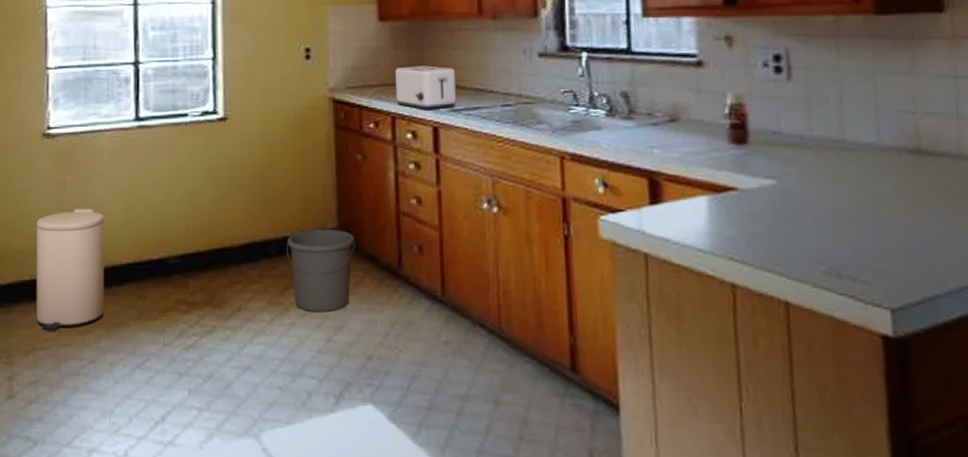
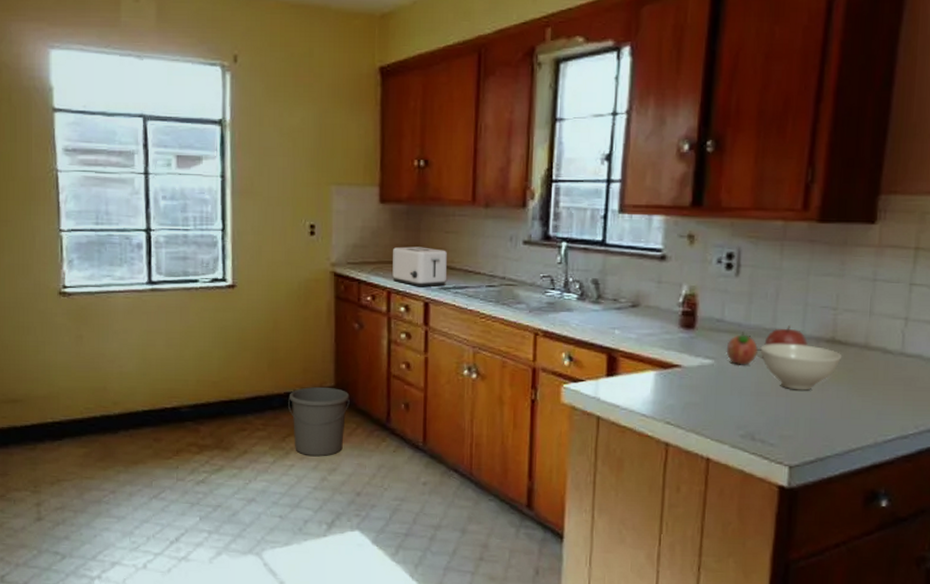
pedal bin: present [36,209,105,331] -> none [56,361,123,466]
fruit: none [789,145,829,185] -> present [726,332,759,365]
bowl: none [830,156,933,213] -> present [760,343,842,391]
fruit: none [834,135,889,161] -> present [764,326,809,346]

